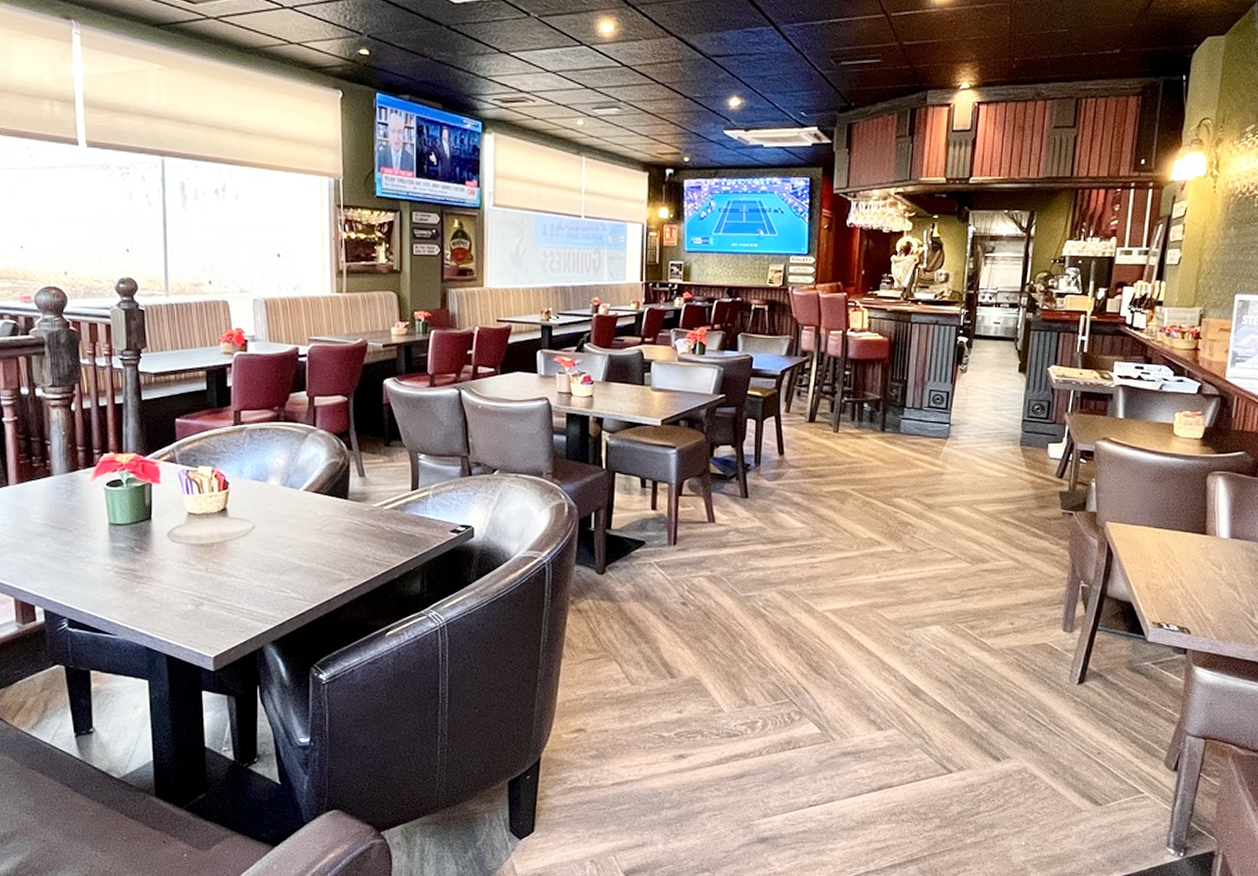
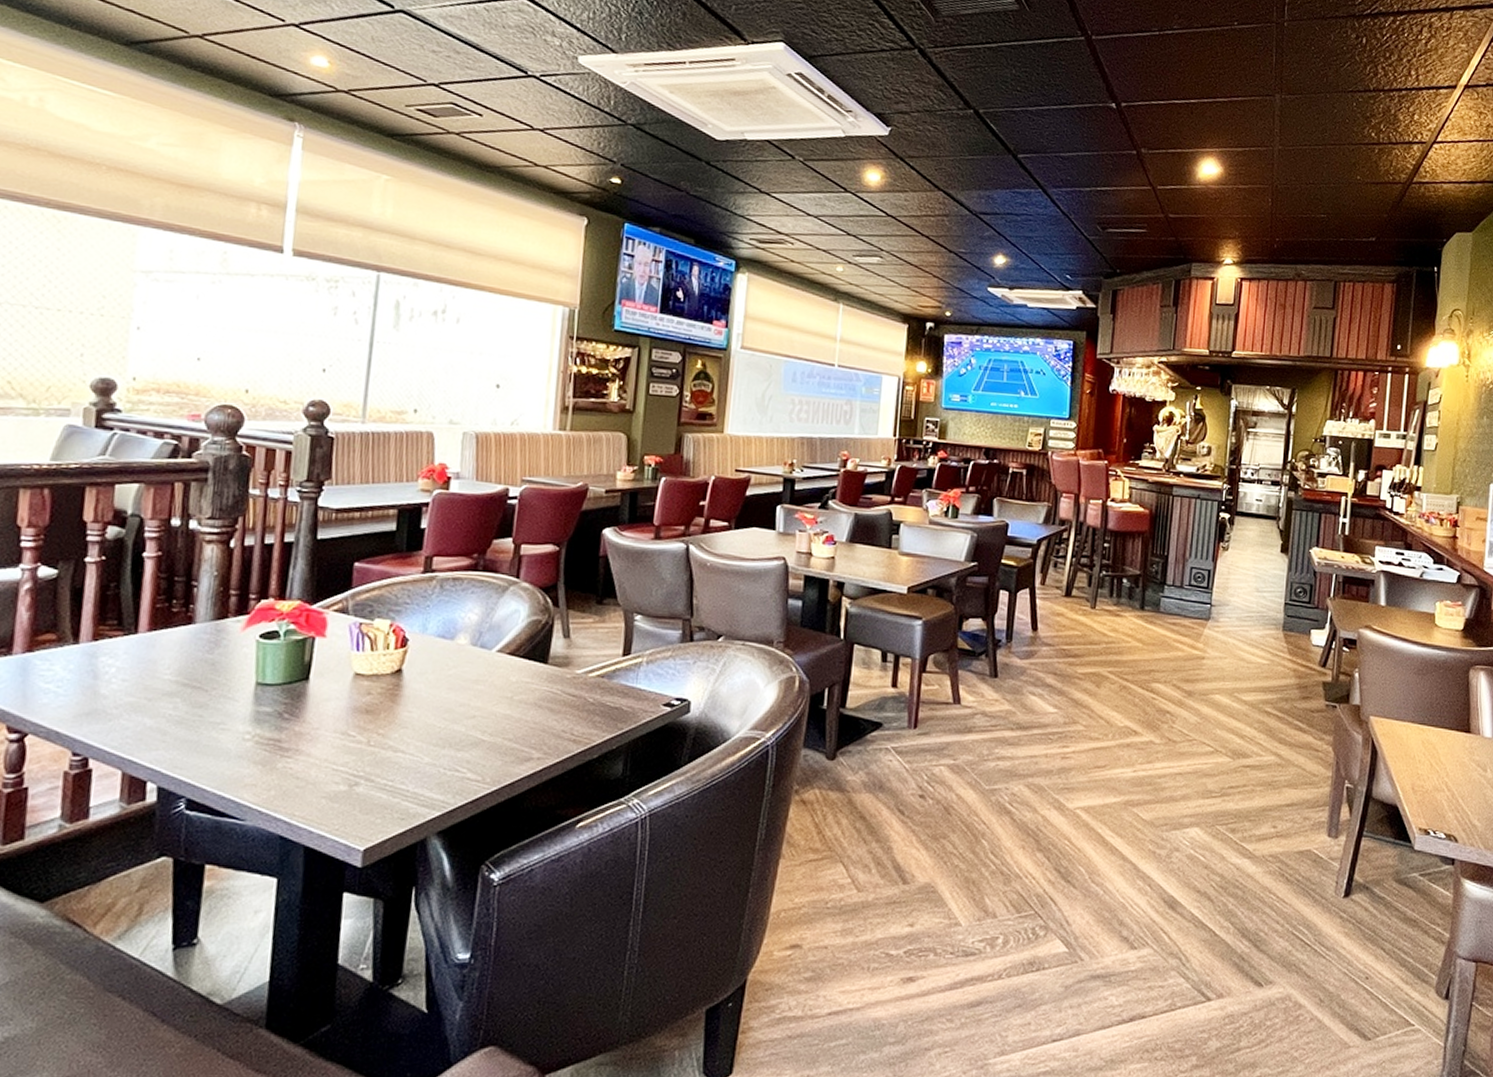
plate: present [166,516,256,545] -> none [324,678,436,713]

